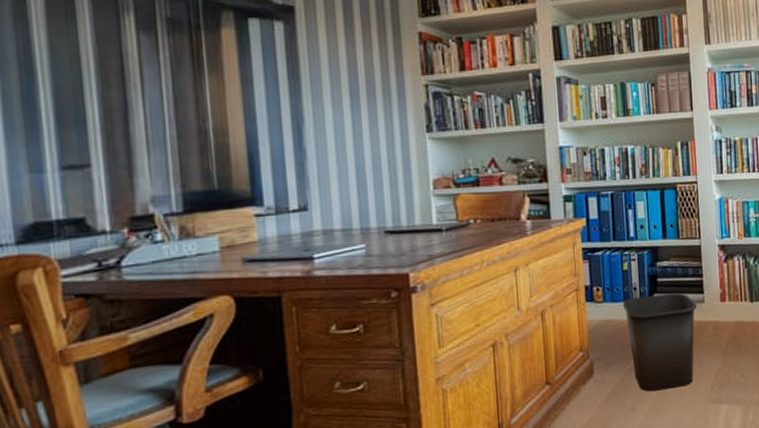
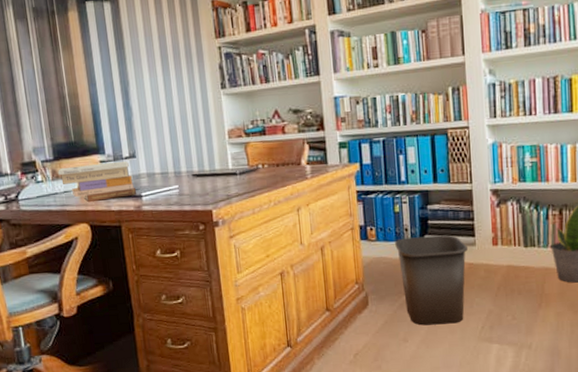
books: none [189,214,307,268] -> present [58,160,137,203]

